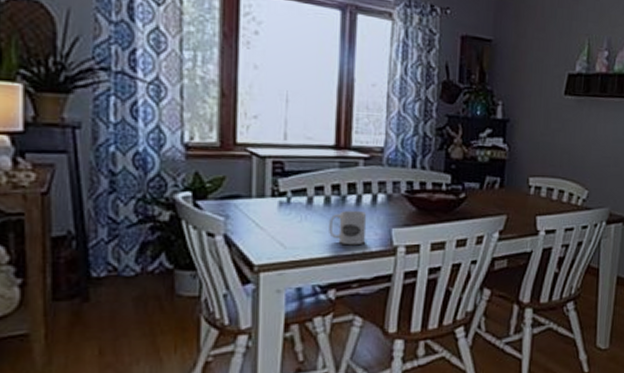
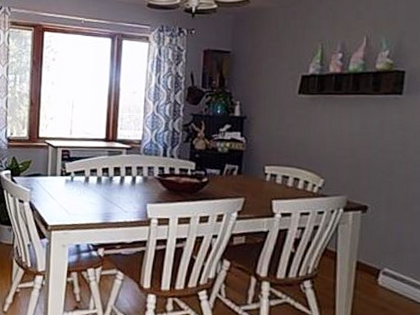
mug: present [329,210,367,246] -> none [100,188,128,216]

